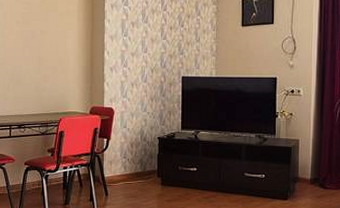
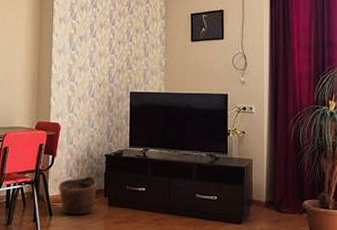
basket: none [113,157,151,195] -> present [58,176,98,215]

